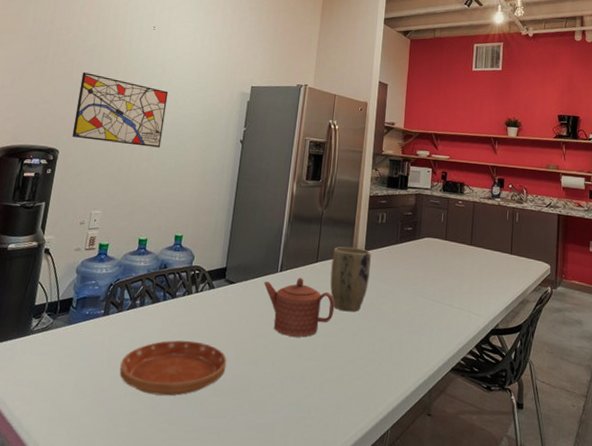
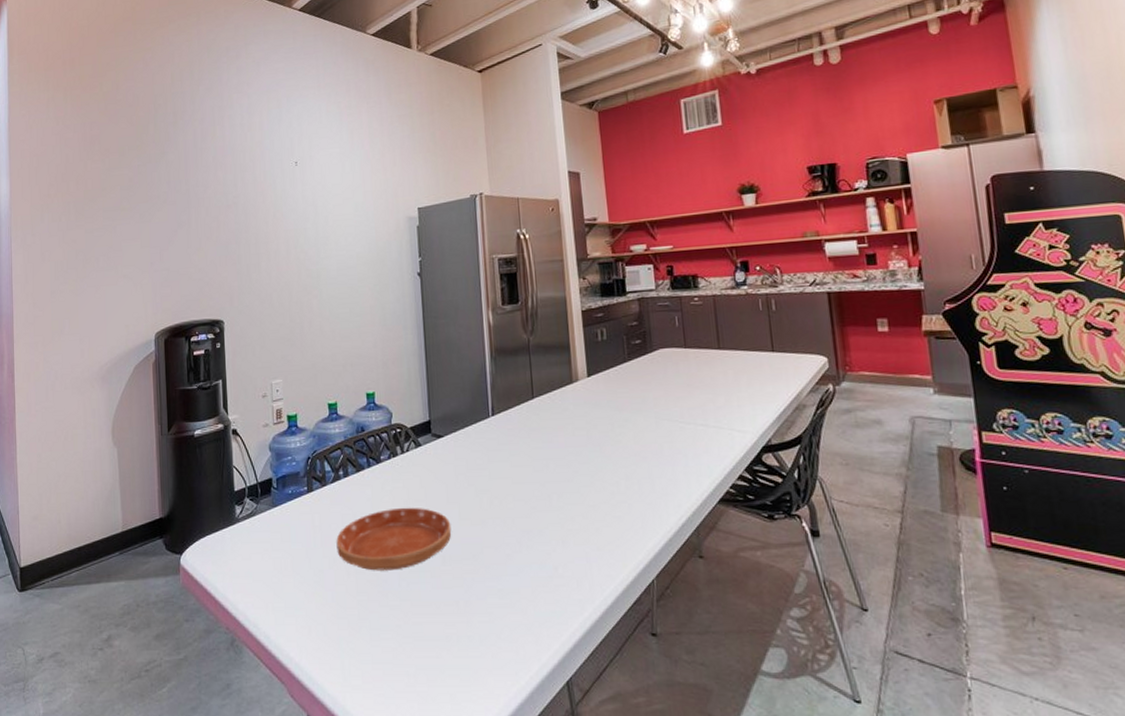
wall art: present [72,72,169,148] -> none [230,229,331,304]
teapot: present [264,278,335,337] -> none [476,419,564,488]
plant pot: present [330,246,371,312] -> none [549,374,600,451]

